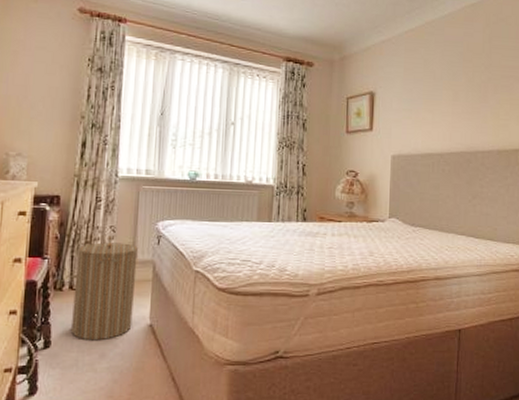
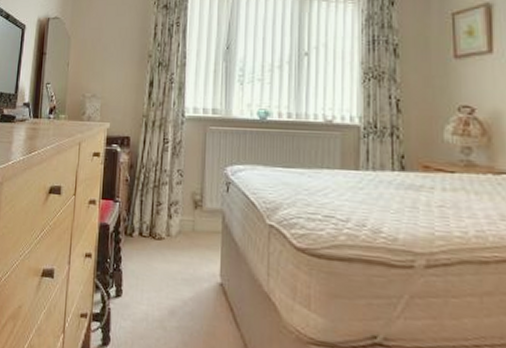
laundry hamper: present [71,234,138,341] -> none [141,178,206,296]

